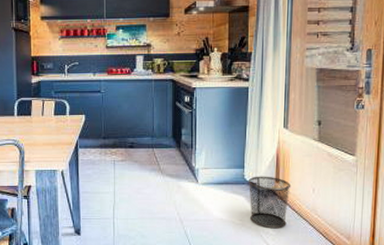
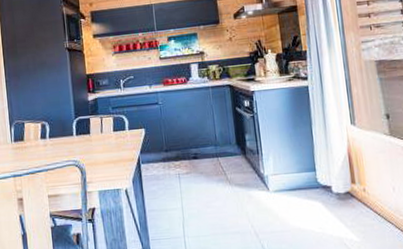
waste bin: present [248,176,291,229] -> none [321,177,371,235]

